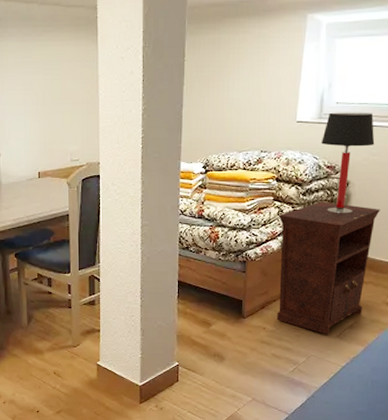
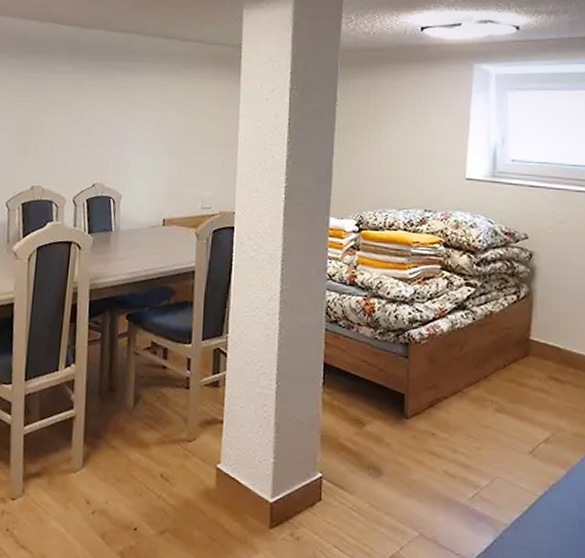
nightstand: present [276,201,380,335] -> none [447,274,574,450]
table lamp: present [320,112,375,214] -> none [495,170,561,292]

